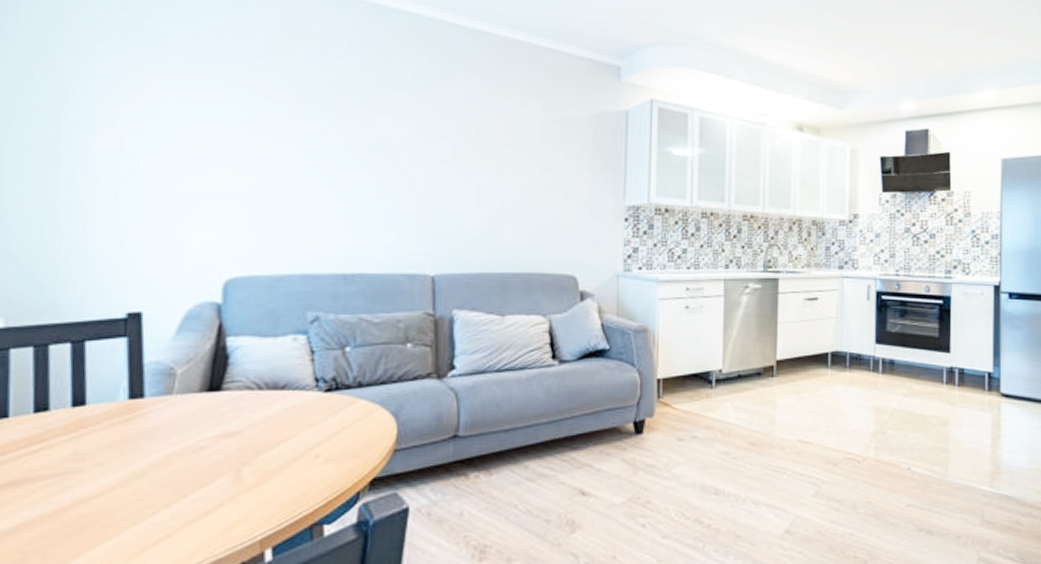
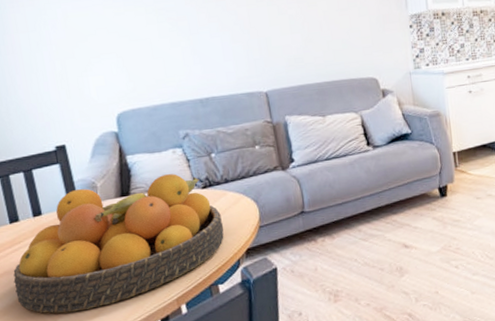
fruit bowl: none [20,368,346,549] -> present [13,174,224,314]

